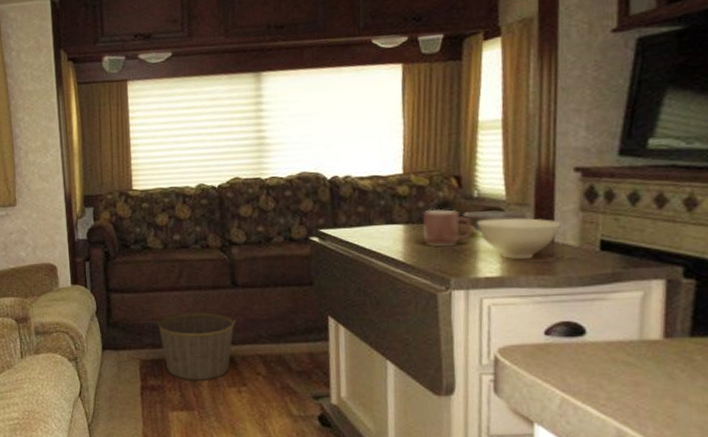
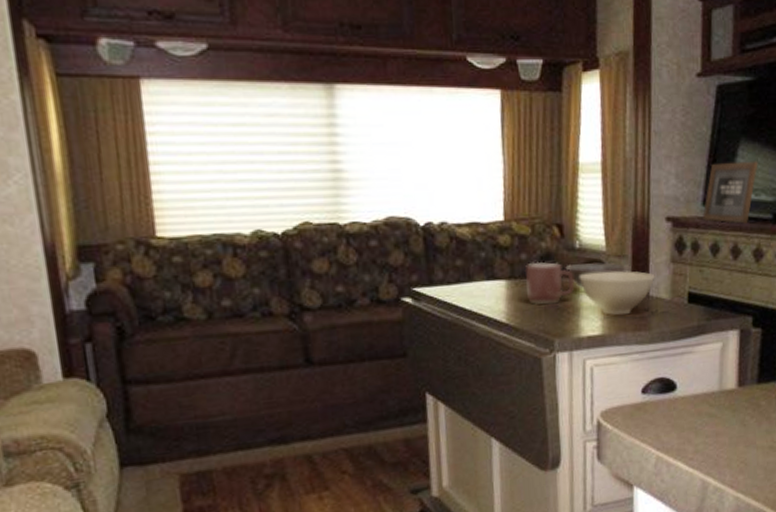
basket: present [156,312,236,380] -> none [201,400,313,493]
picture frame: none [618,108,691,173] -> present [702,161,758,224]

